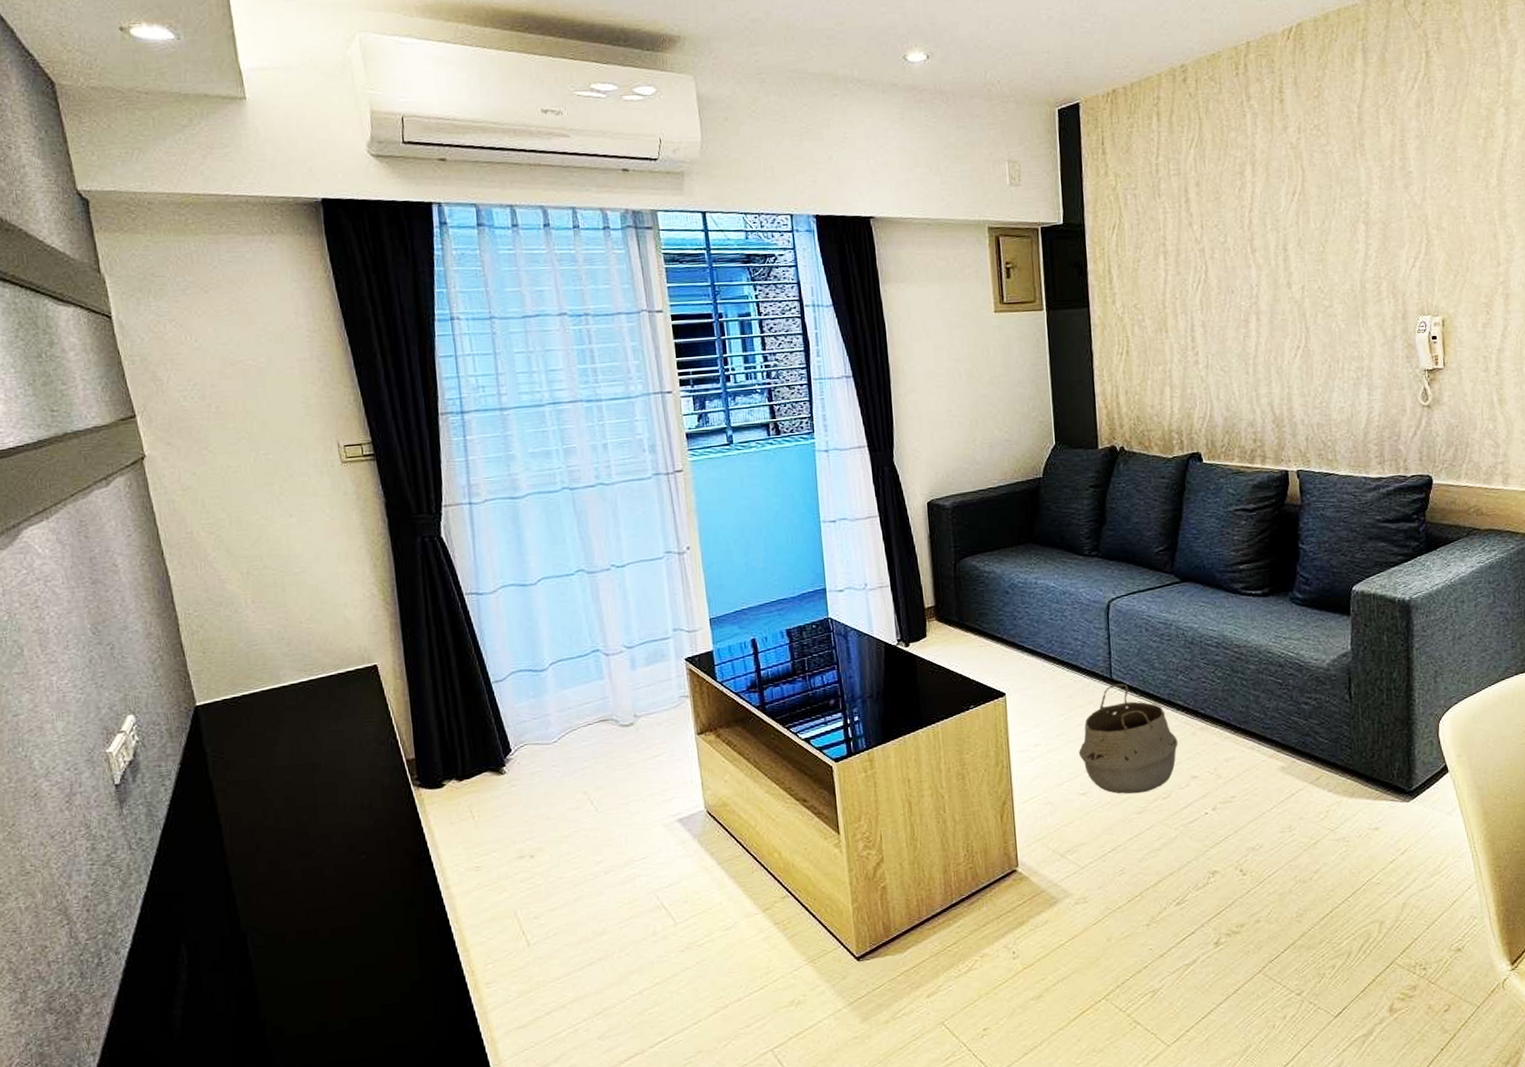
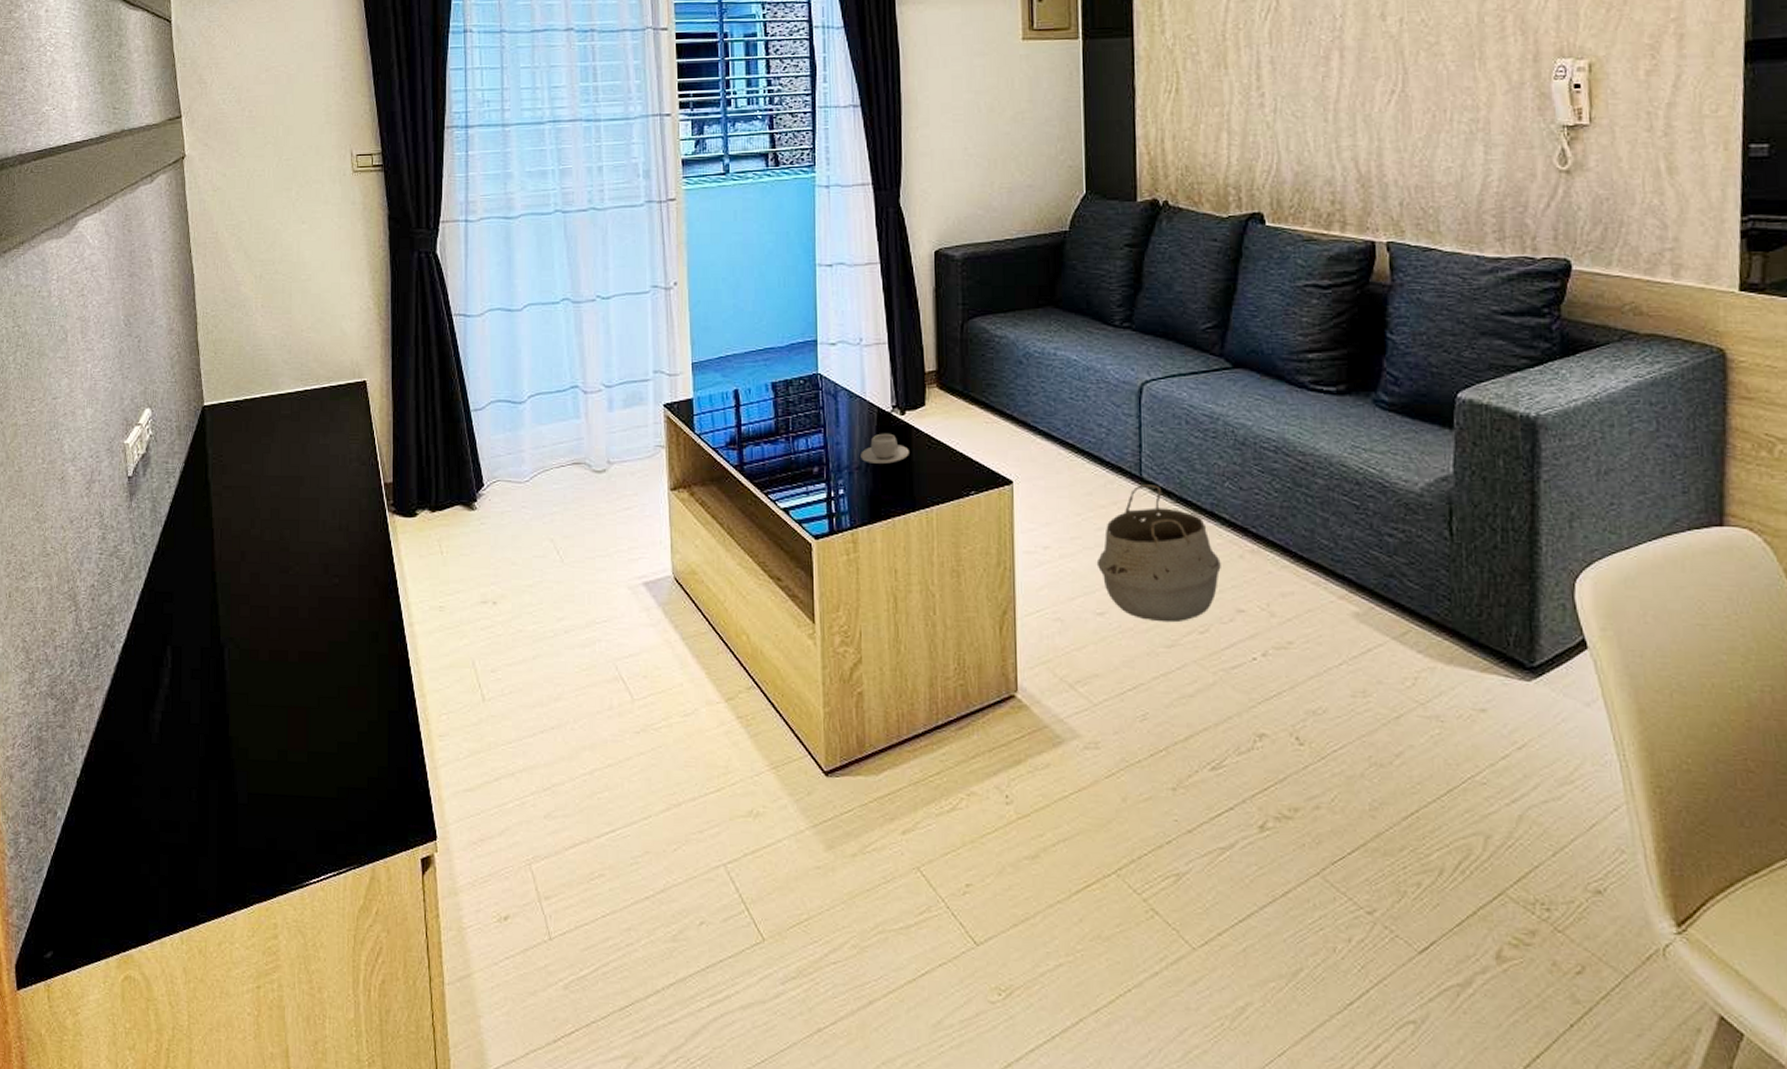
teacup: none [872,663,915,692] -> present [861,433,909,464]

